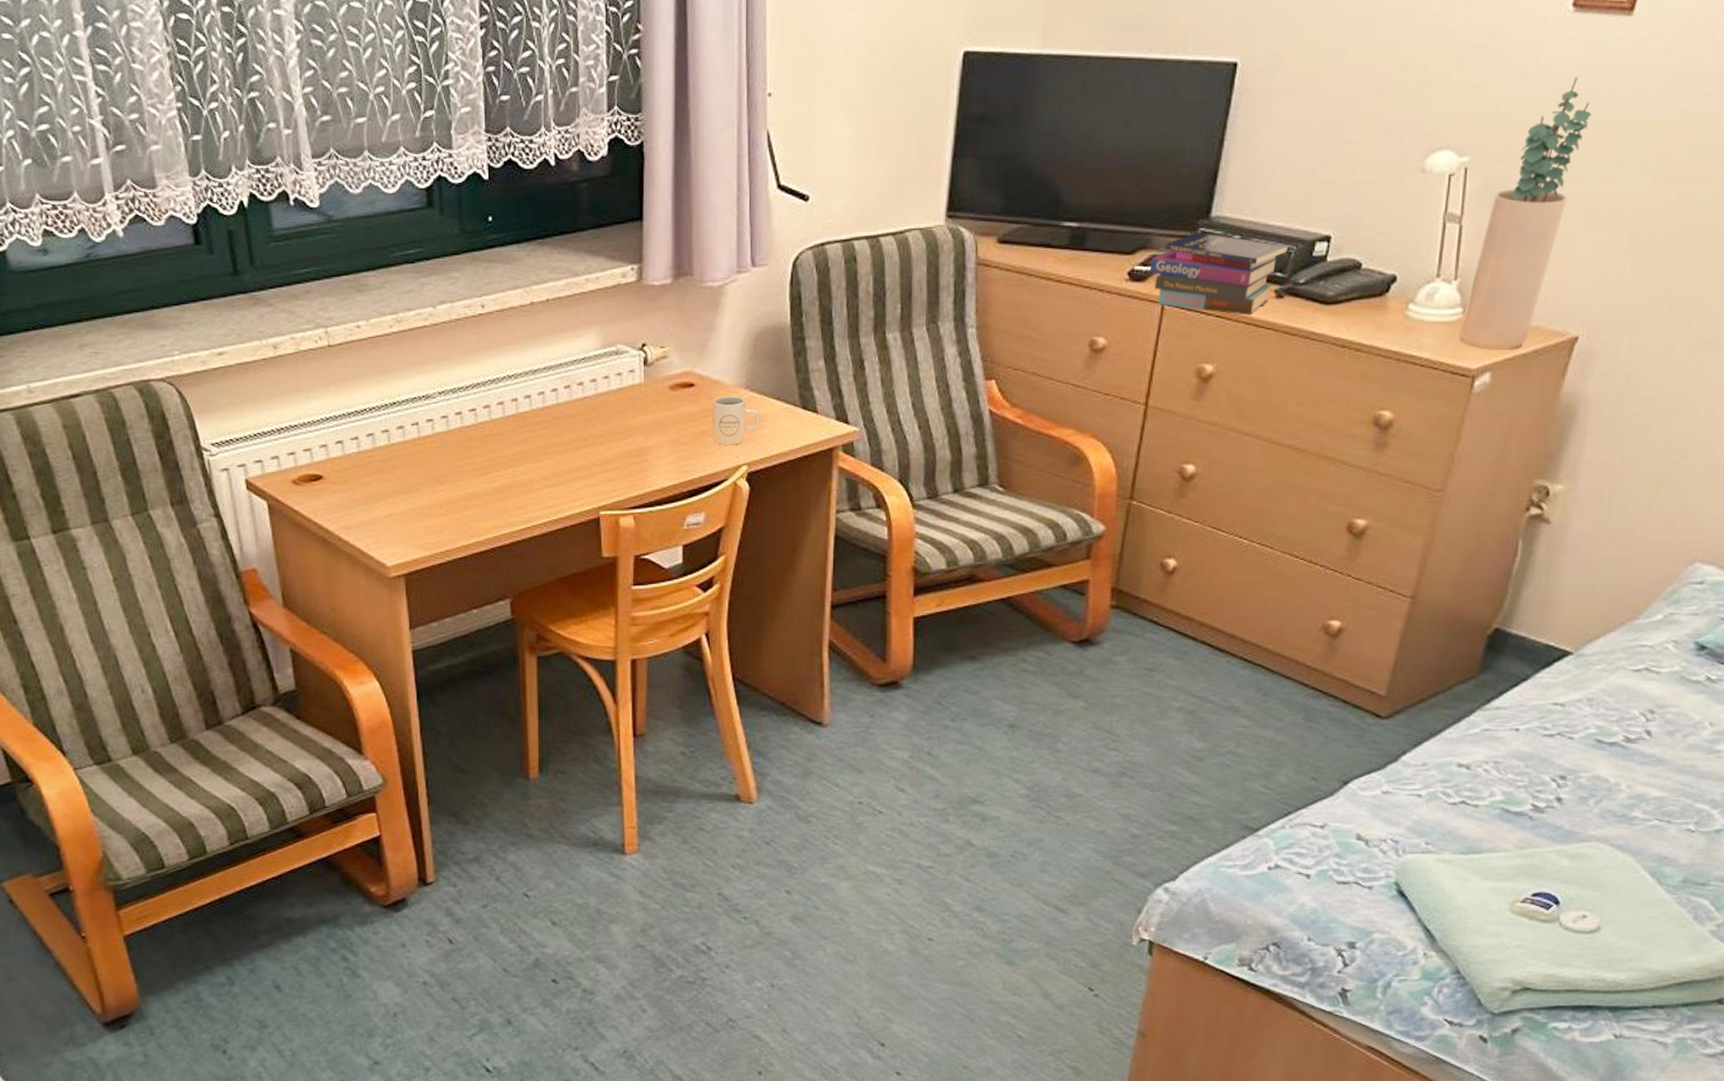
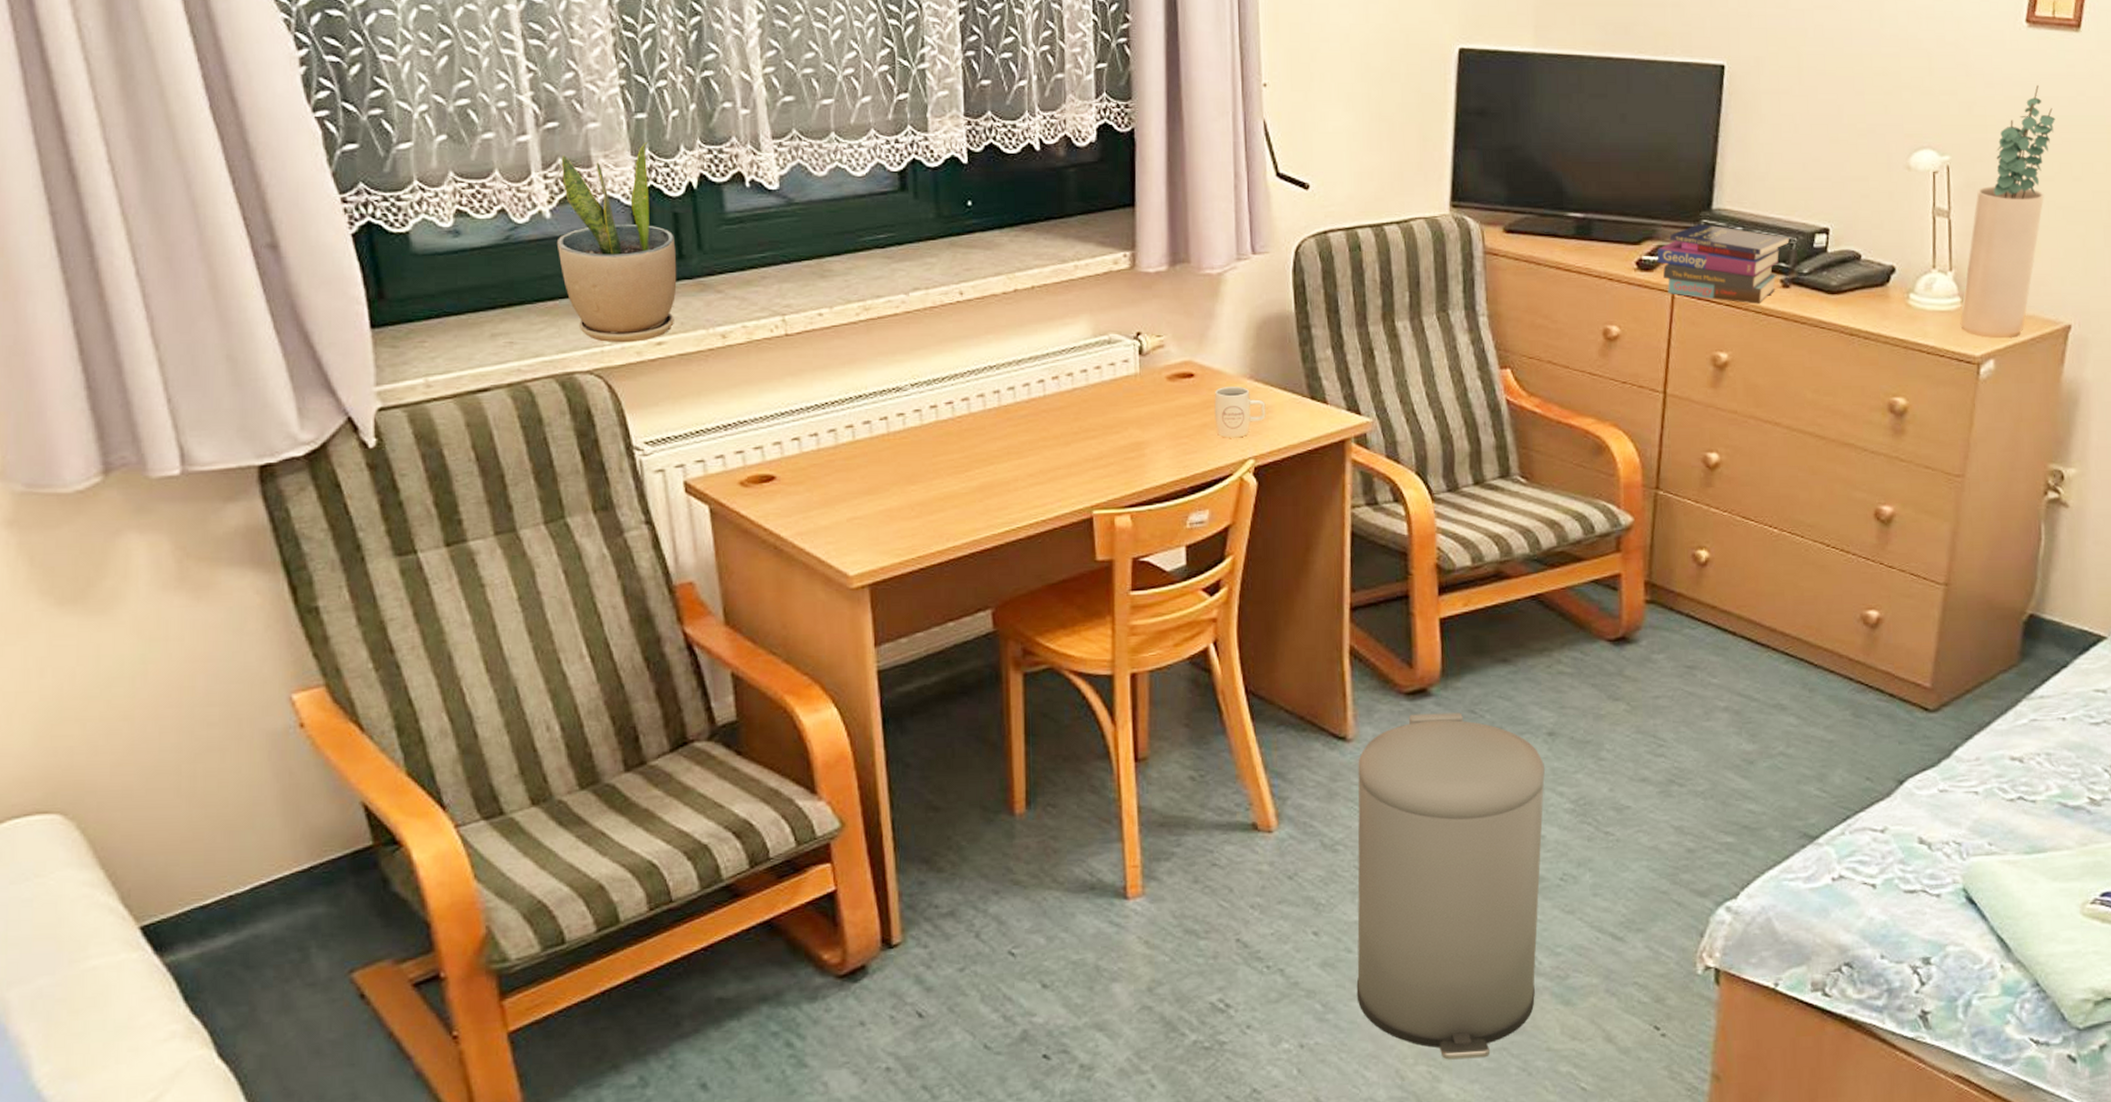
potted plant: none [129,162,233,353] -> present [556,141,677,343]
pedal bin: none [822,704,1003,1005] -> present [1356,712,1545,1060]

